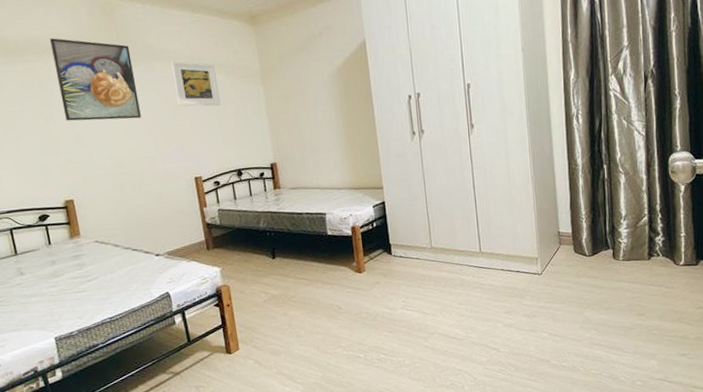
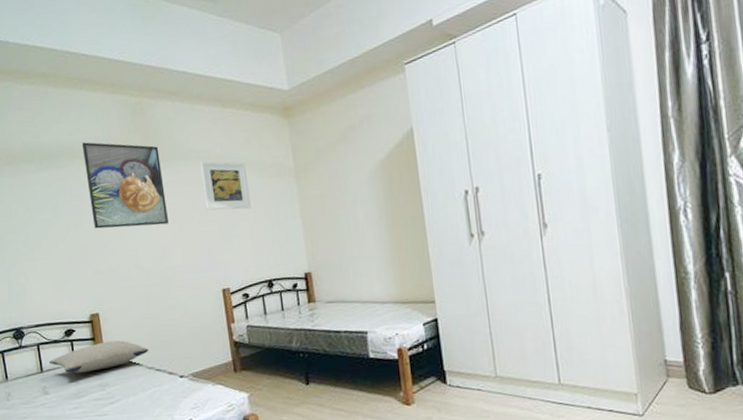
pillow: none [23,224,125,255] -> present [49,340,149,373]

